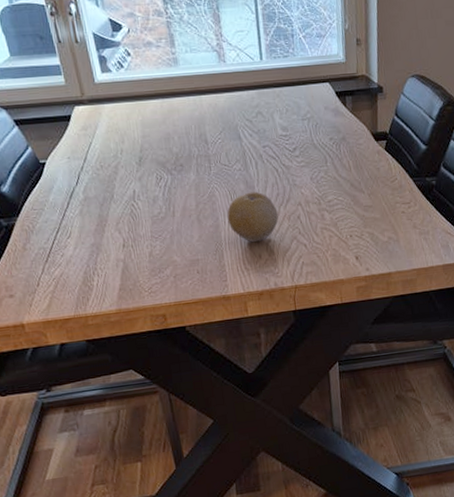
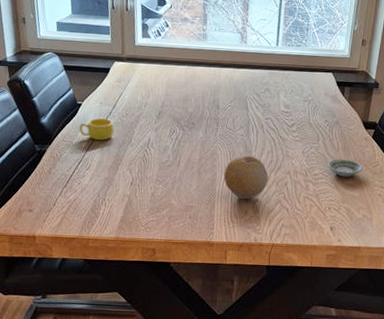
cup: none [49,174,91,202] -> present [79,117,115,140]
saucer: none [340,178,380,199] -> present [327,159,363,178]

